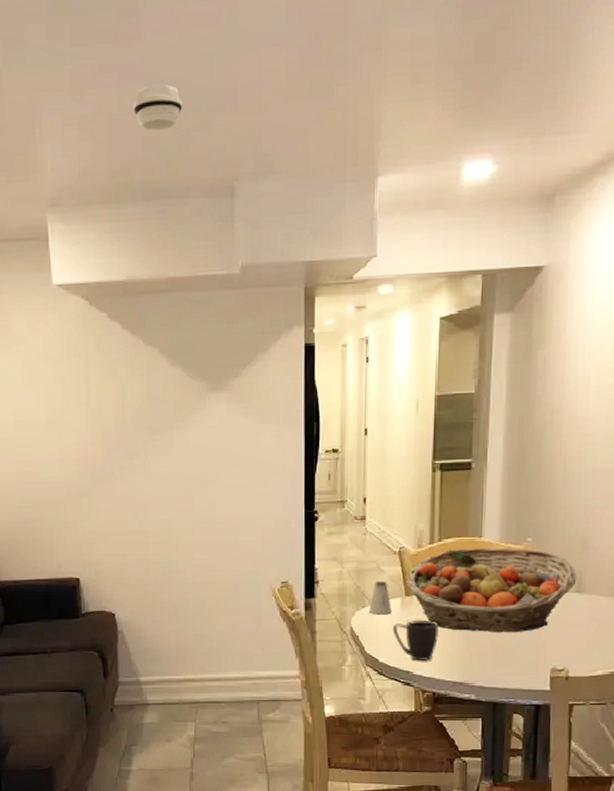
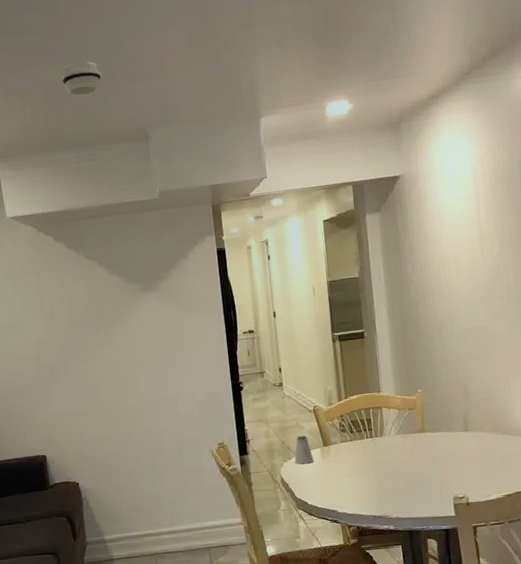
mug: present [392,621,438,660] -> none [316,465,356,500]
fruit basket: present [406,547,577,633] -> none [323,398,464,472]

